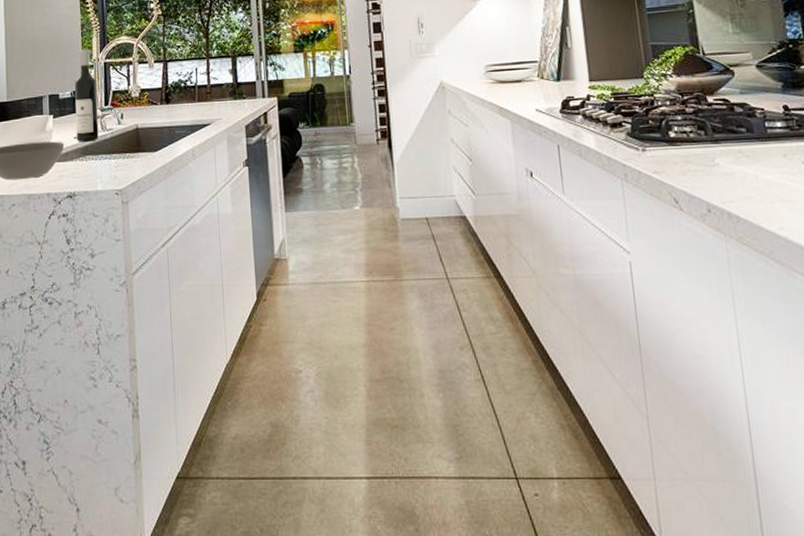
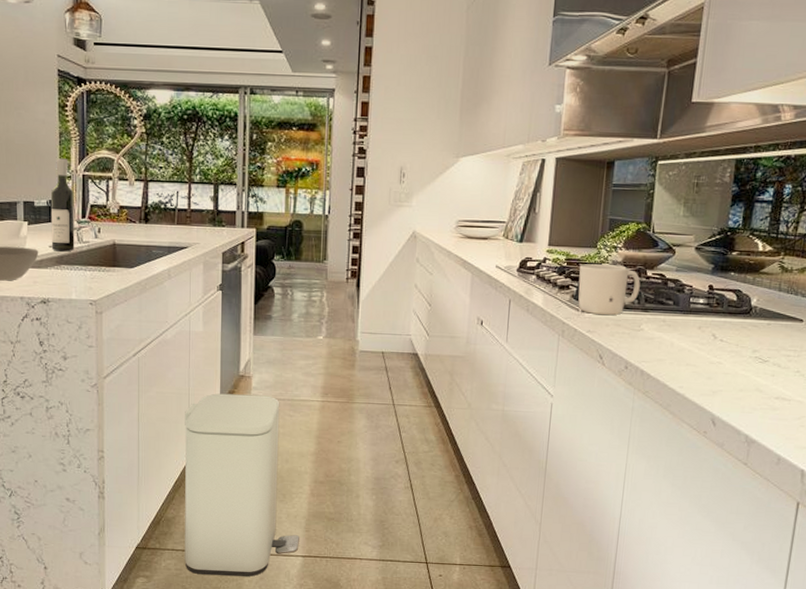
pedal bin: none [219,280,362,509] -> present [184,393,299,577]
mug: none [628,94,704,153] -> present [578,264,641,316]

